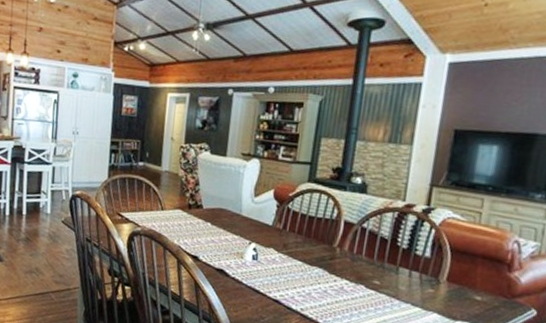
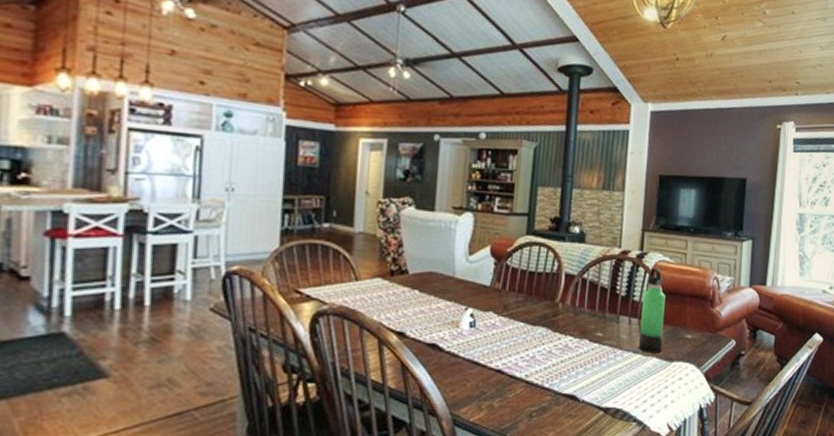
thermos bottle: none [418,224,453,311] -> present [638,268,666,354]

